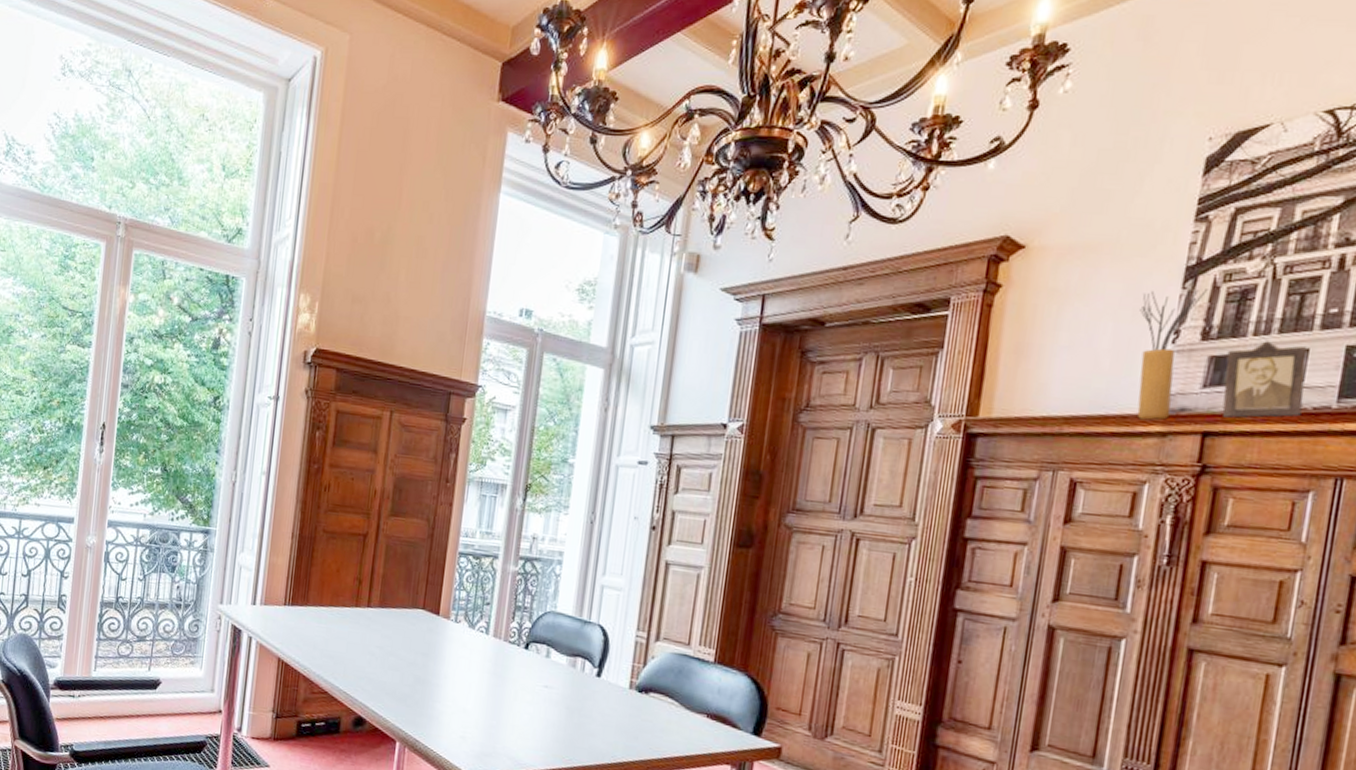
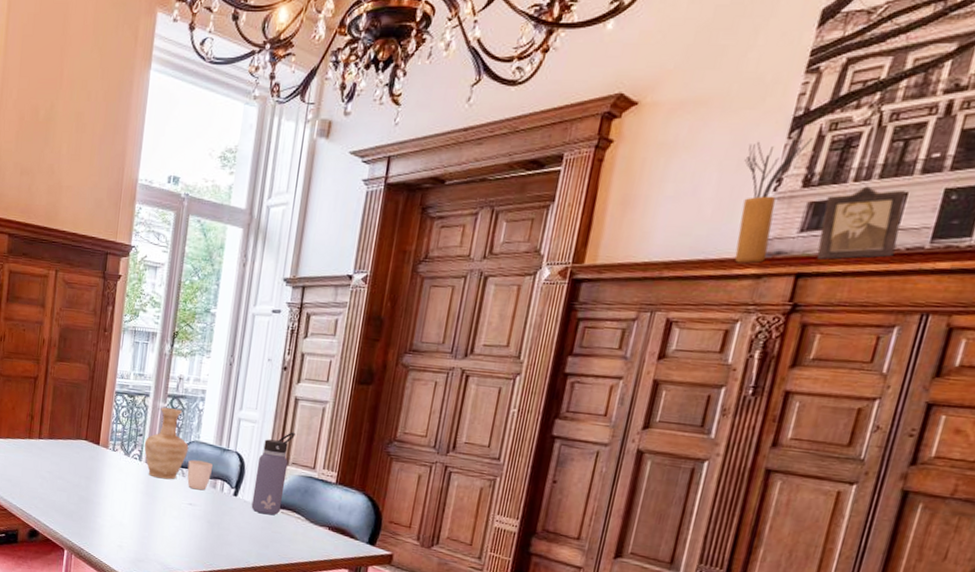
vase: none [492,571,544,657] -> present [144,407,189,480]
cup: none [542,633,573,671] -> present [187,459,214,491]
water bottle: none [617,602,667,701] -> present [251,432,296,516]

